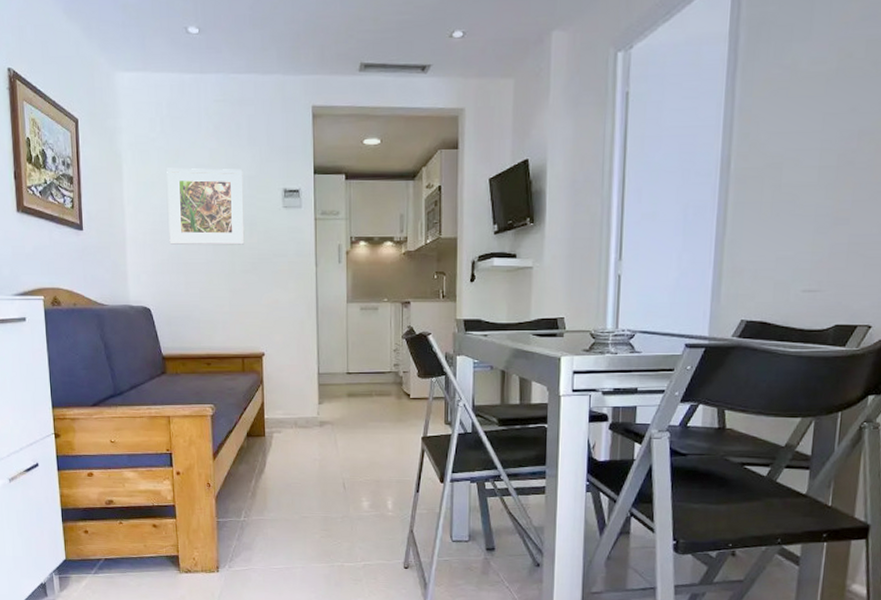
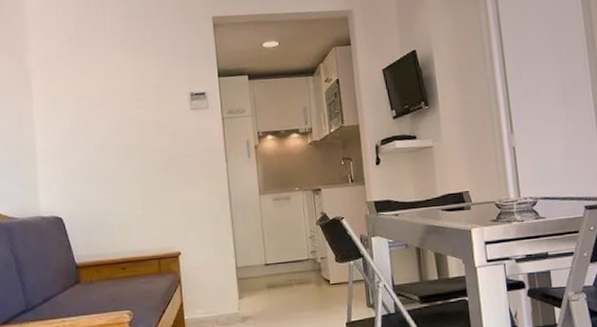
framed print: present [167,168,245,246] -> none [75,77,155,153]

